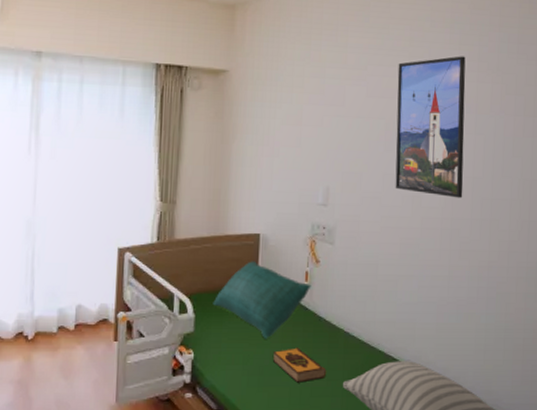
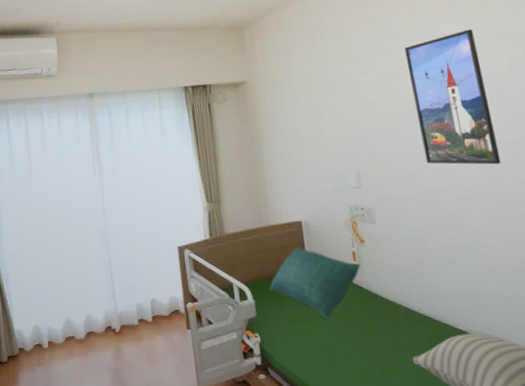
hardback book: present [273,347,327,383] -> none [336,325,394,360]

